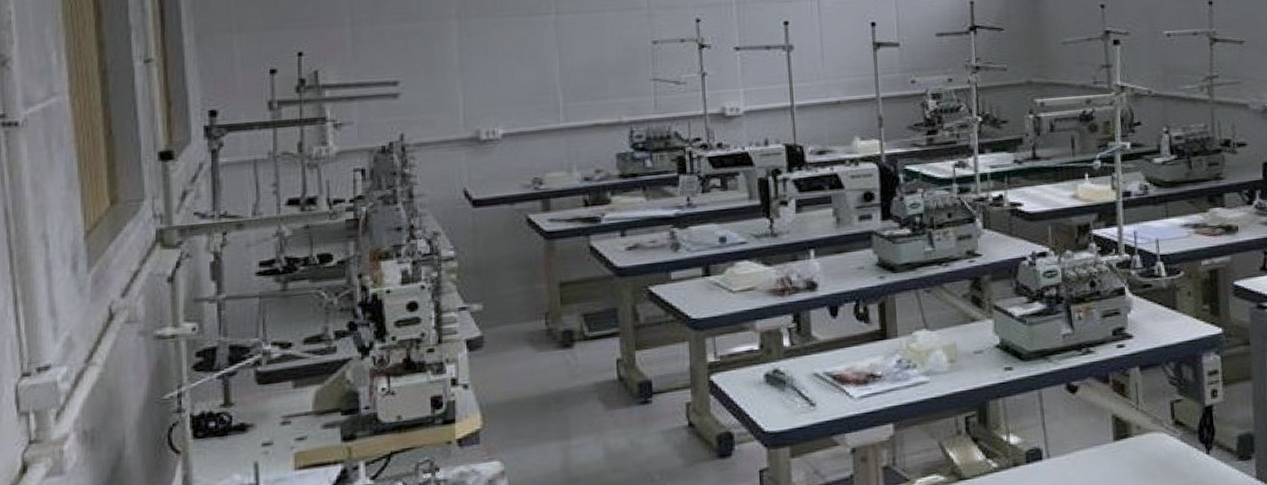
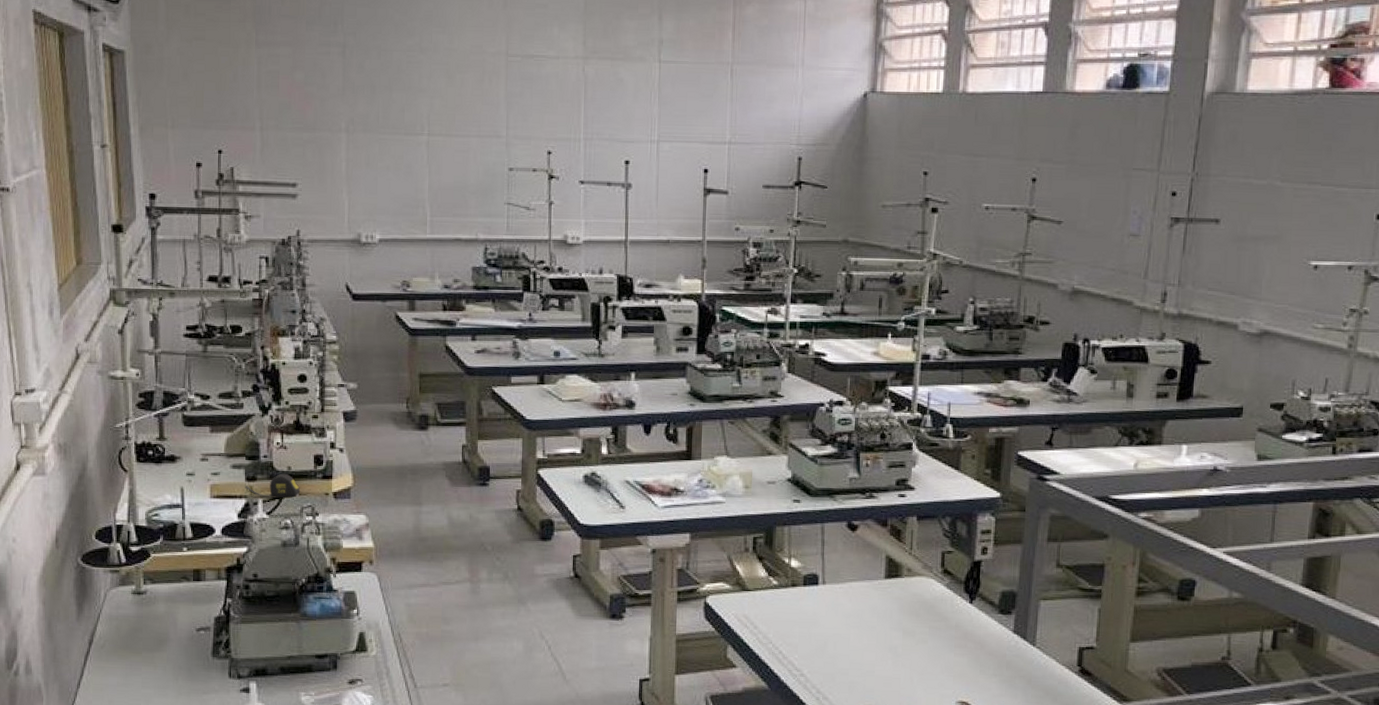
tape measure: none [341,425,415,459] -> present [245,473,301,499]

